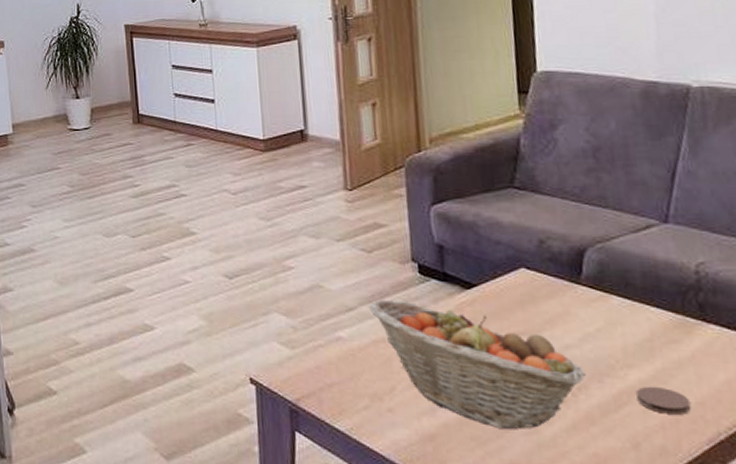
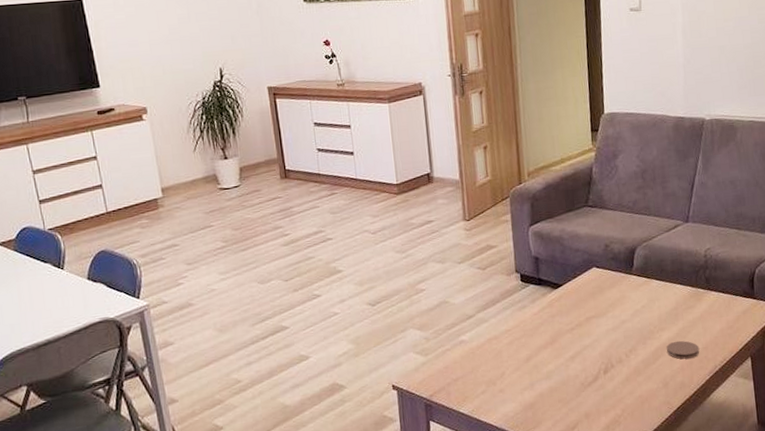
fruit basket: present [368,299,586,429] -> none [483,305,635,390]

